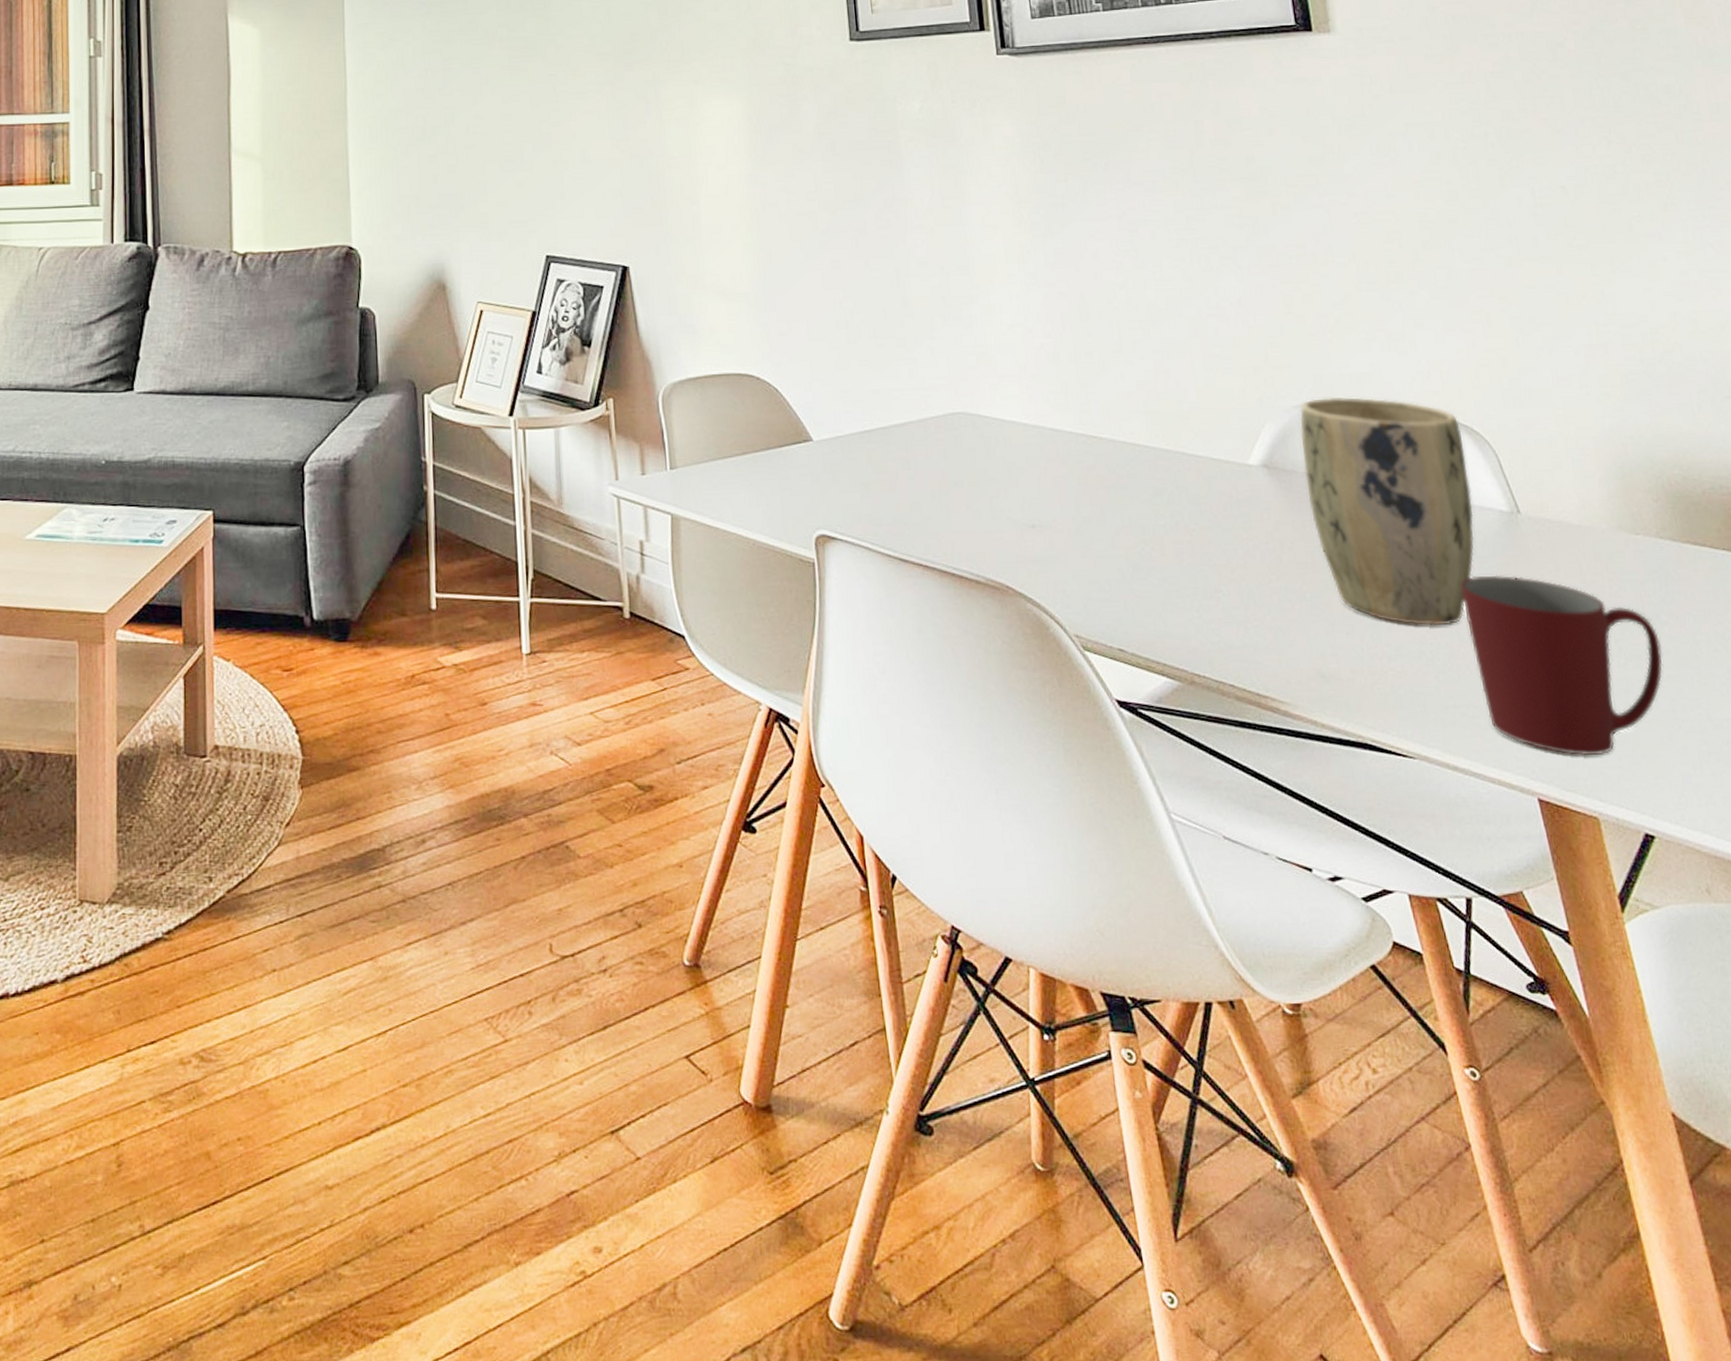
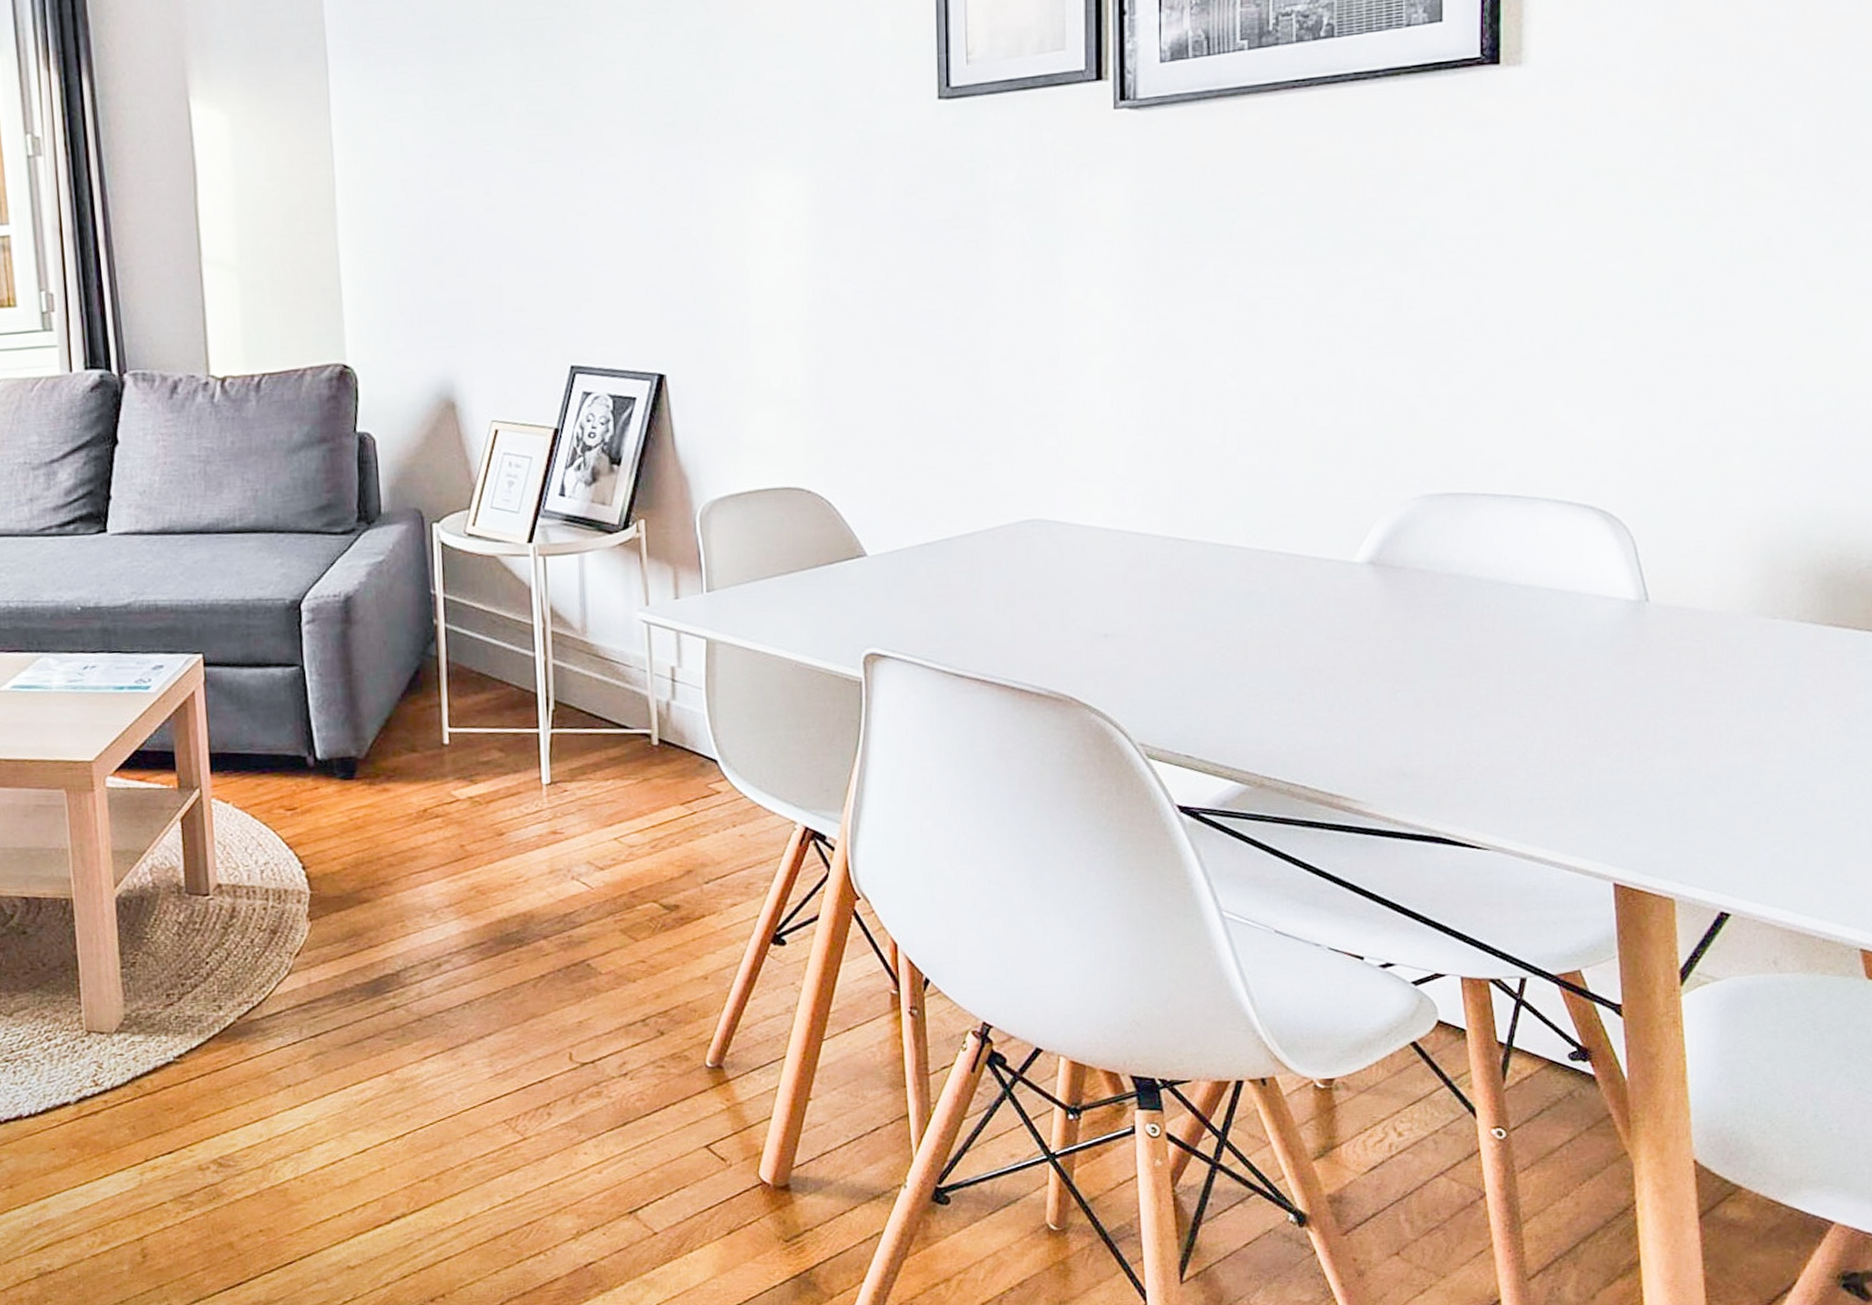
plant pot: present [1299,397,1475,626] -> none [1415,485,1599,720]
mug: present [1461,575,1663,755] -> none [1567,666,1777,840]

